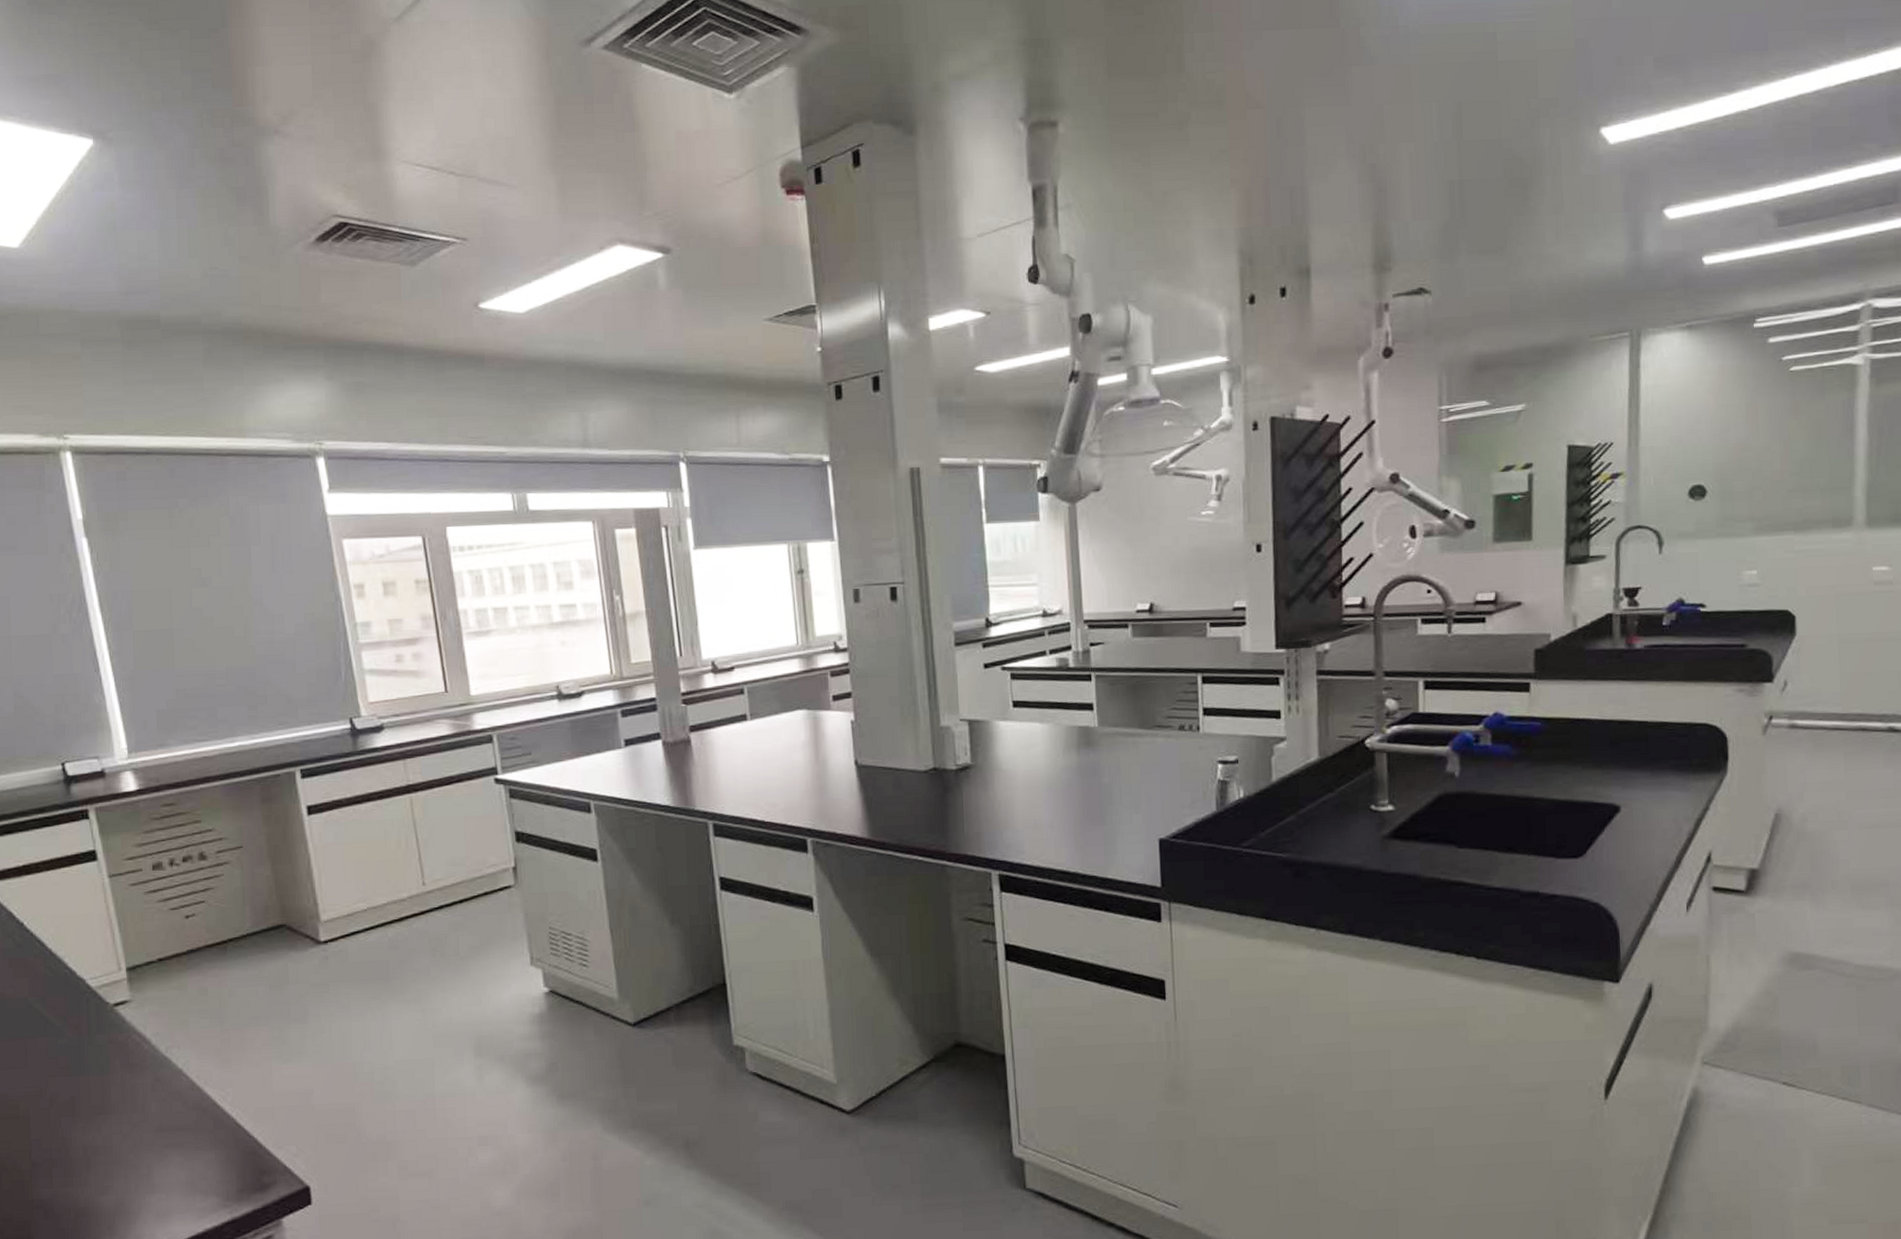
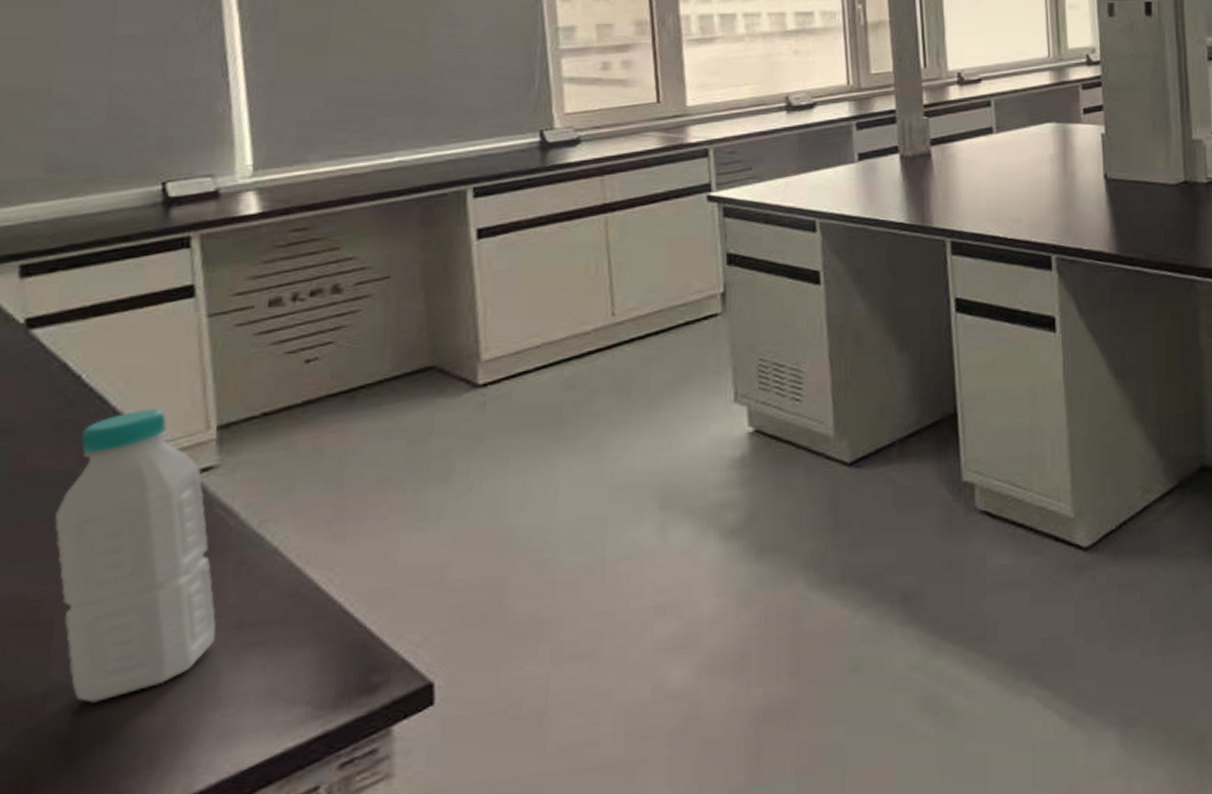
plastic bottle: none [20,951,145,1182] -> present [54,407,216,703]

